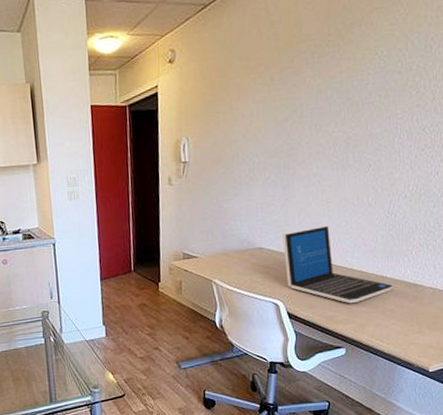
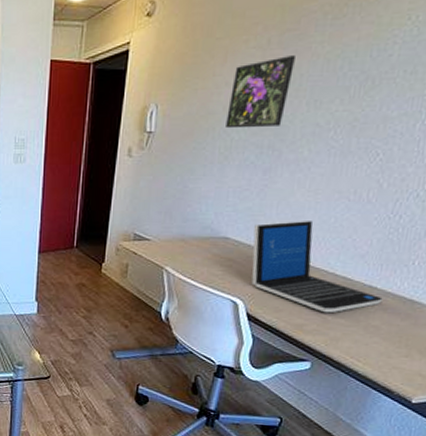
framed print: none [246,89,295,154] -> present [226,55,295,129]

